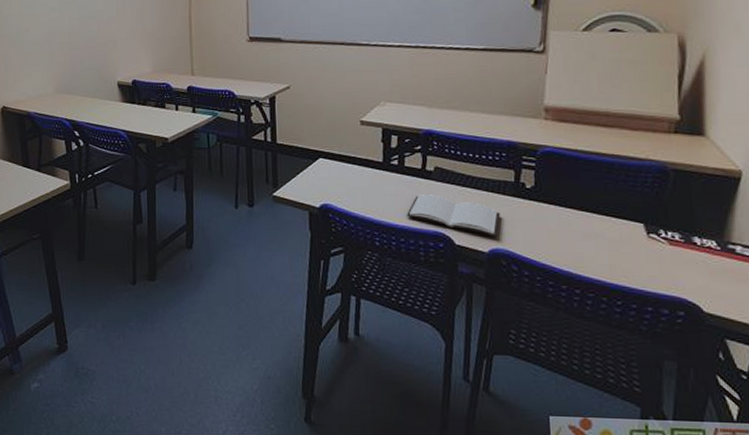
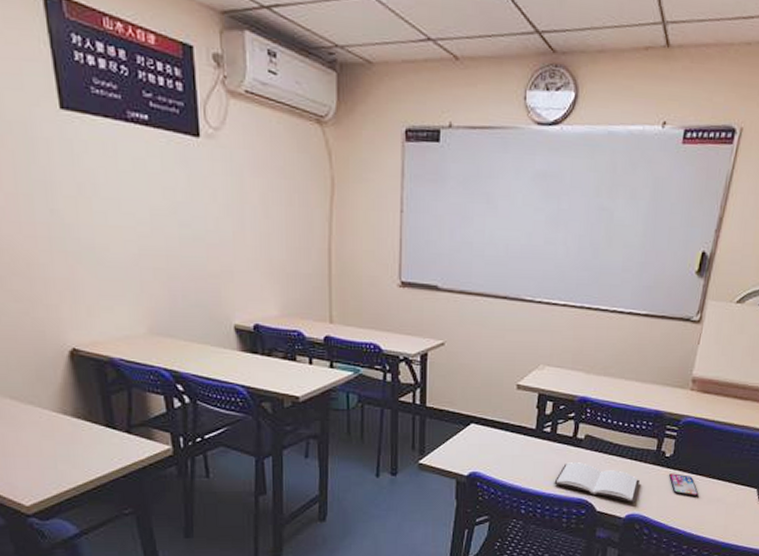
smartphone: none [533,206,572,231] -> present [669,473,699,497]

